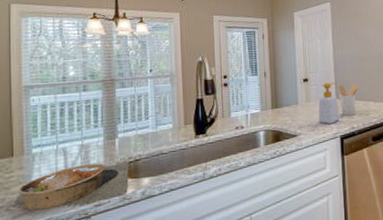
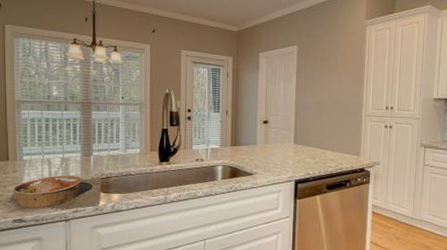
soap bottle: present [318,82,340,124] -> none [275,127,296,167]
utensil holder: present [338,84,359,116] -> none [297,130,319,162]

